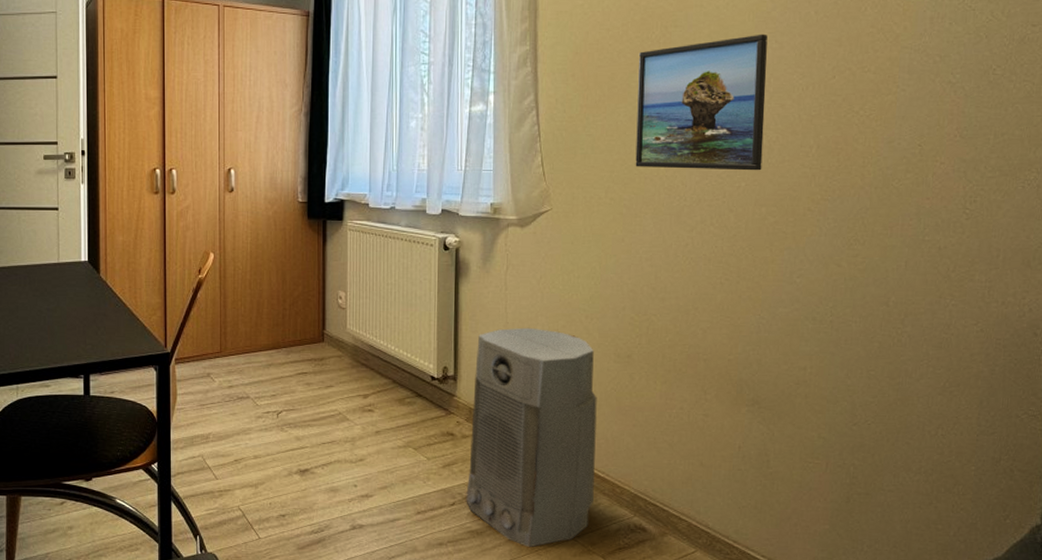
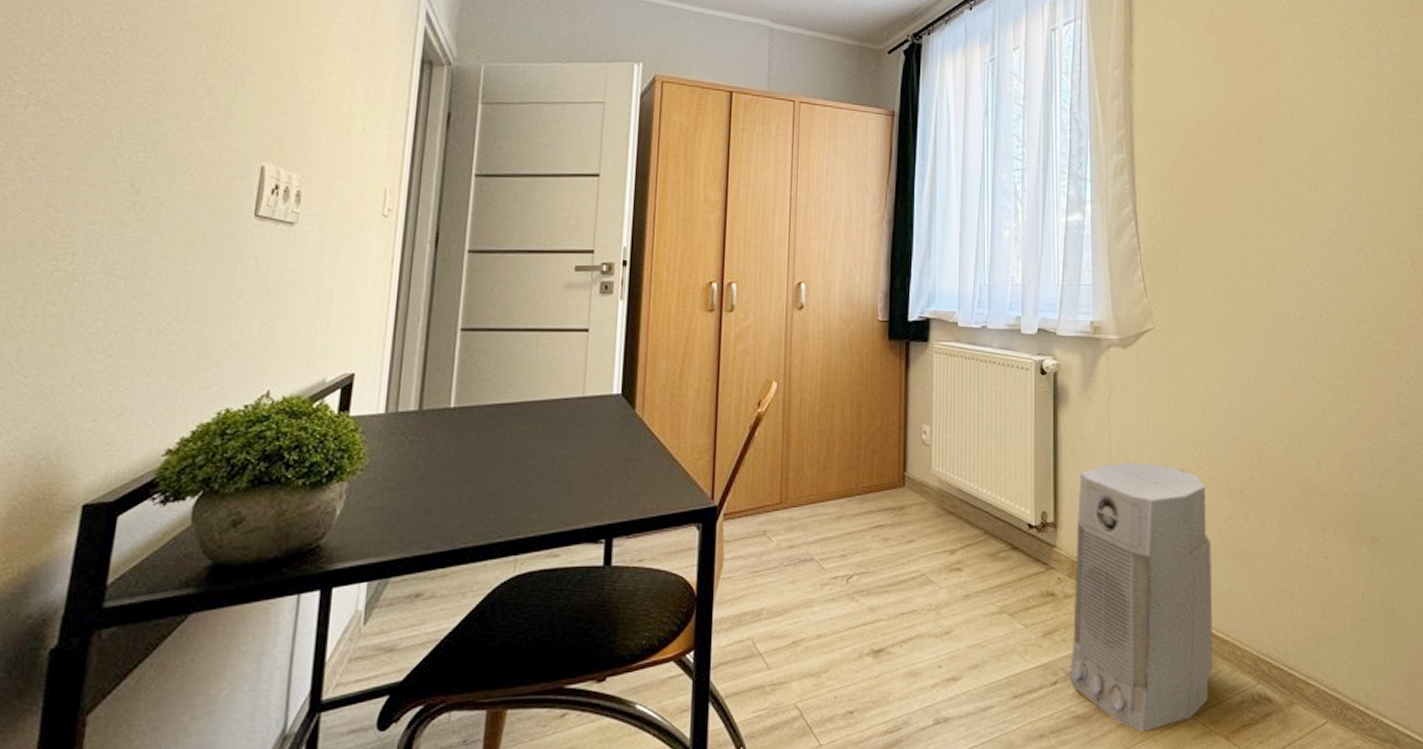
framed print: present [635,34,768,171] -> none [1236,148,1361,286]

